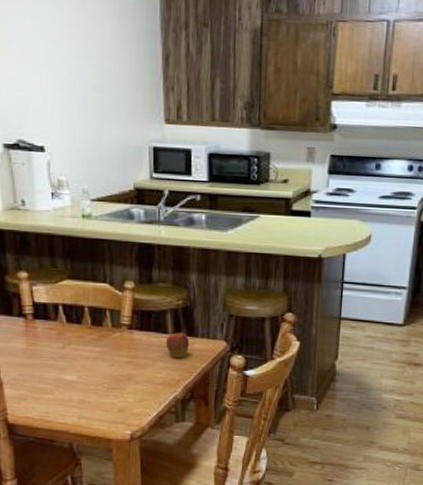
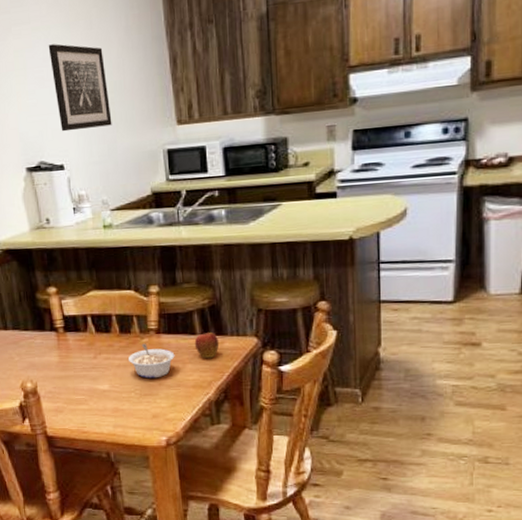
wall art: none [36,17,99,114] -> present [48,44,112,132]
legume: none [97,337,146,373] -> present [127,343,175,379]

